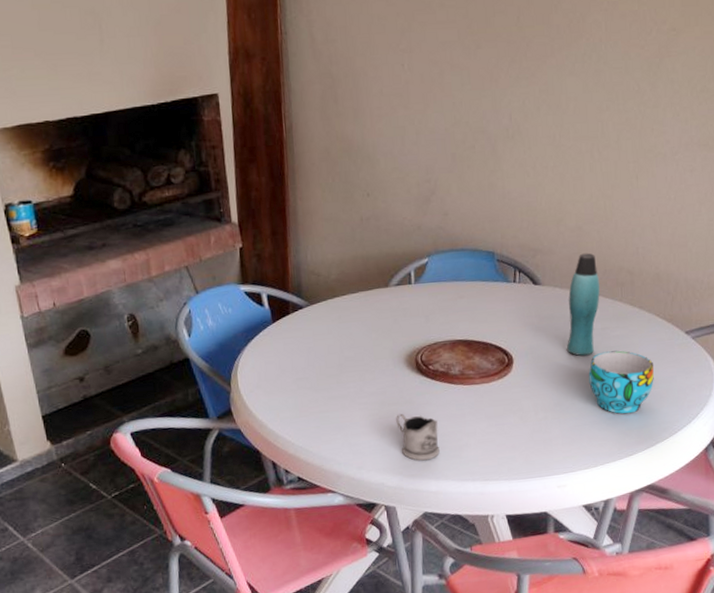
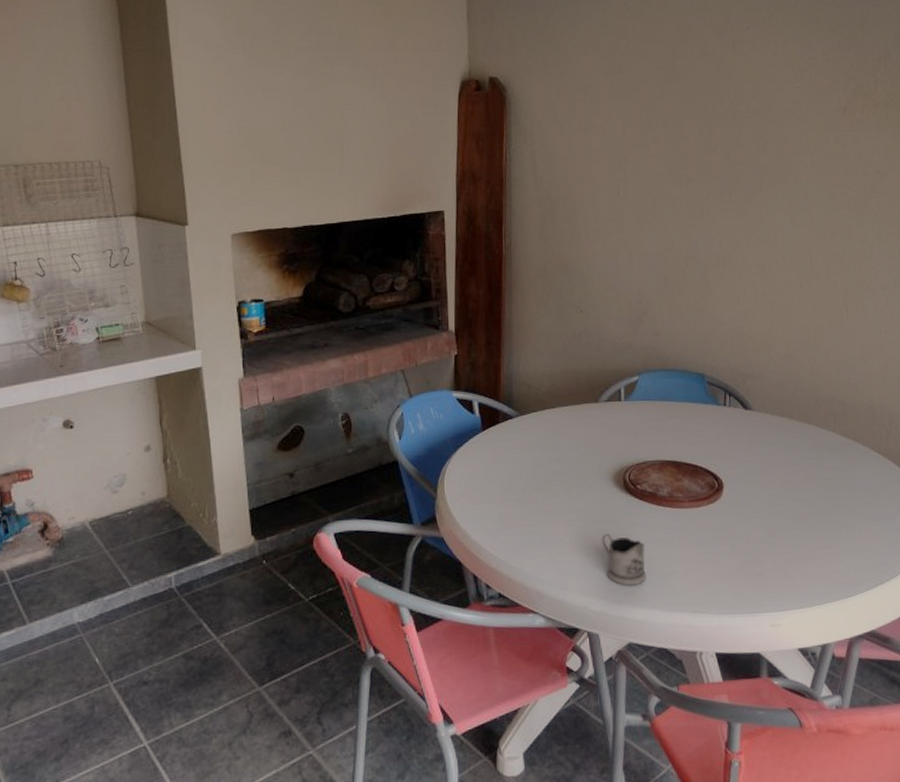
bottle: present [566,253,600,357] -> none [778,380,812,486]
cup: present [588,350,654,414] -> none [802,483,871,551]

